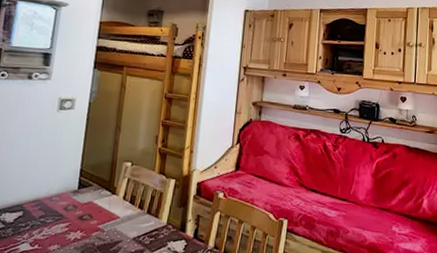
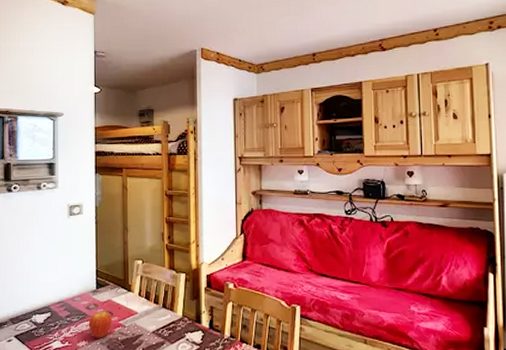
fruit: none [63,213,91,243] -> present [88,311,111,338]

